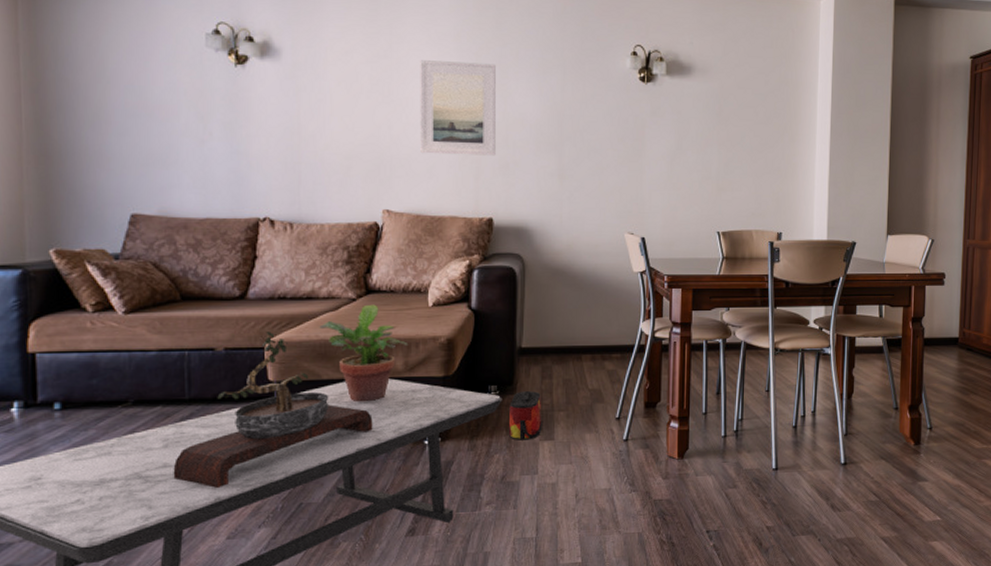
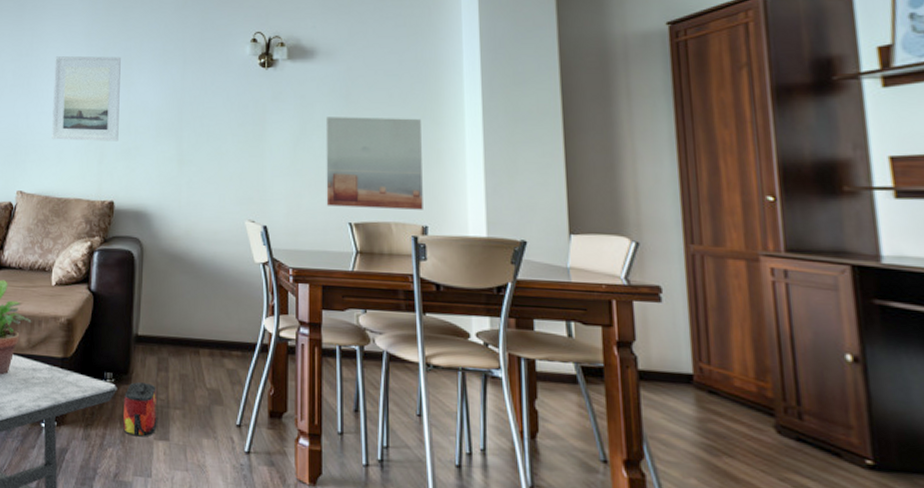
wall art: none [698,133,781,218] -> present [325,117,423,210]

